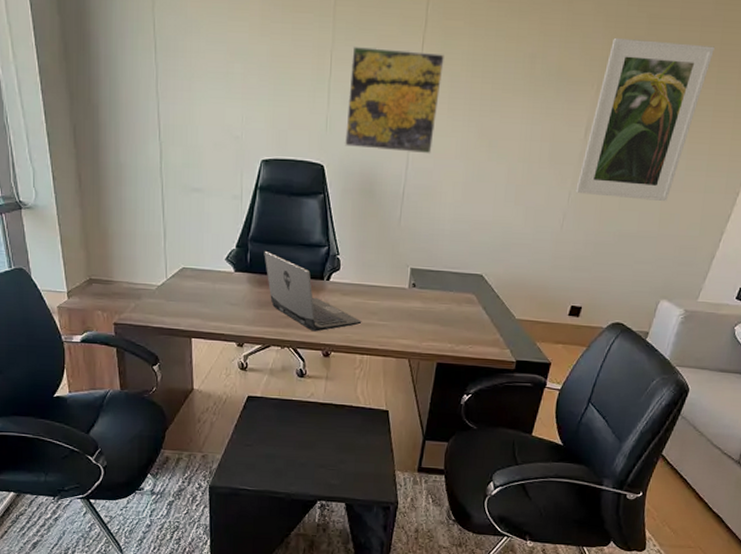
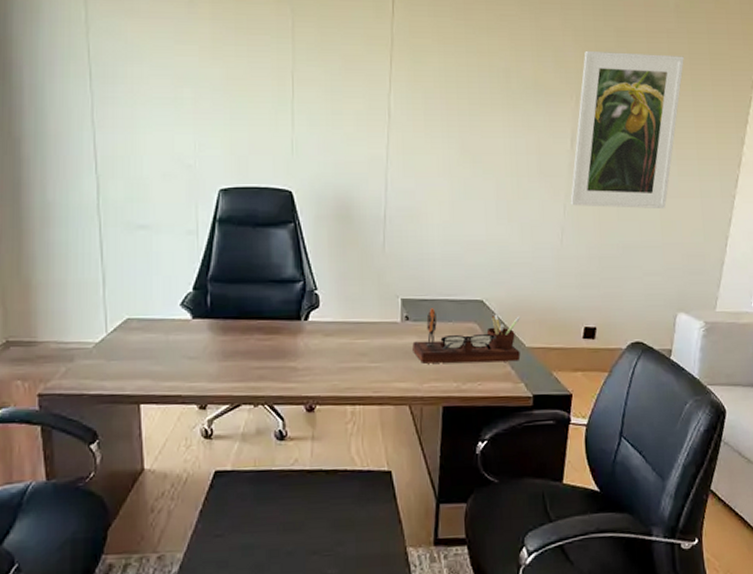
laptop: present [264,250,362,332] -> none [227,291,350,382]
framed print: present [344,46,444,154] -> none [313,66,415,174]
desk organizer: none [416,278,515,331] -> present [412,308,521,364]

